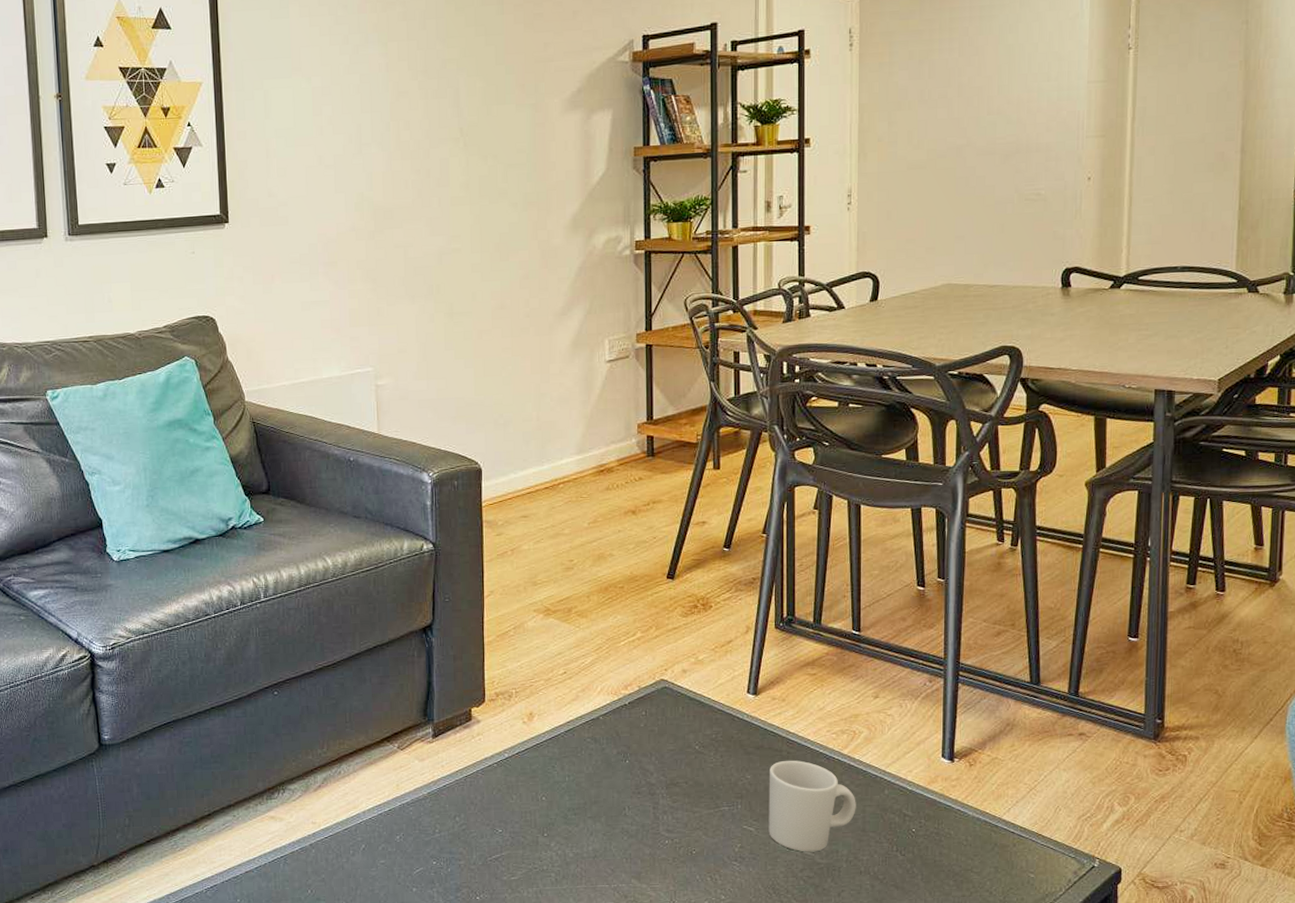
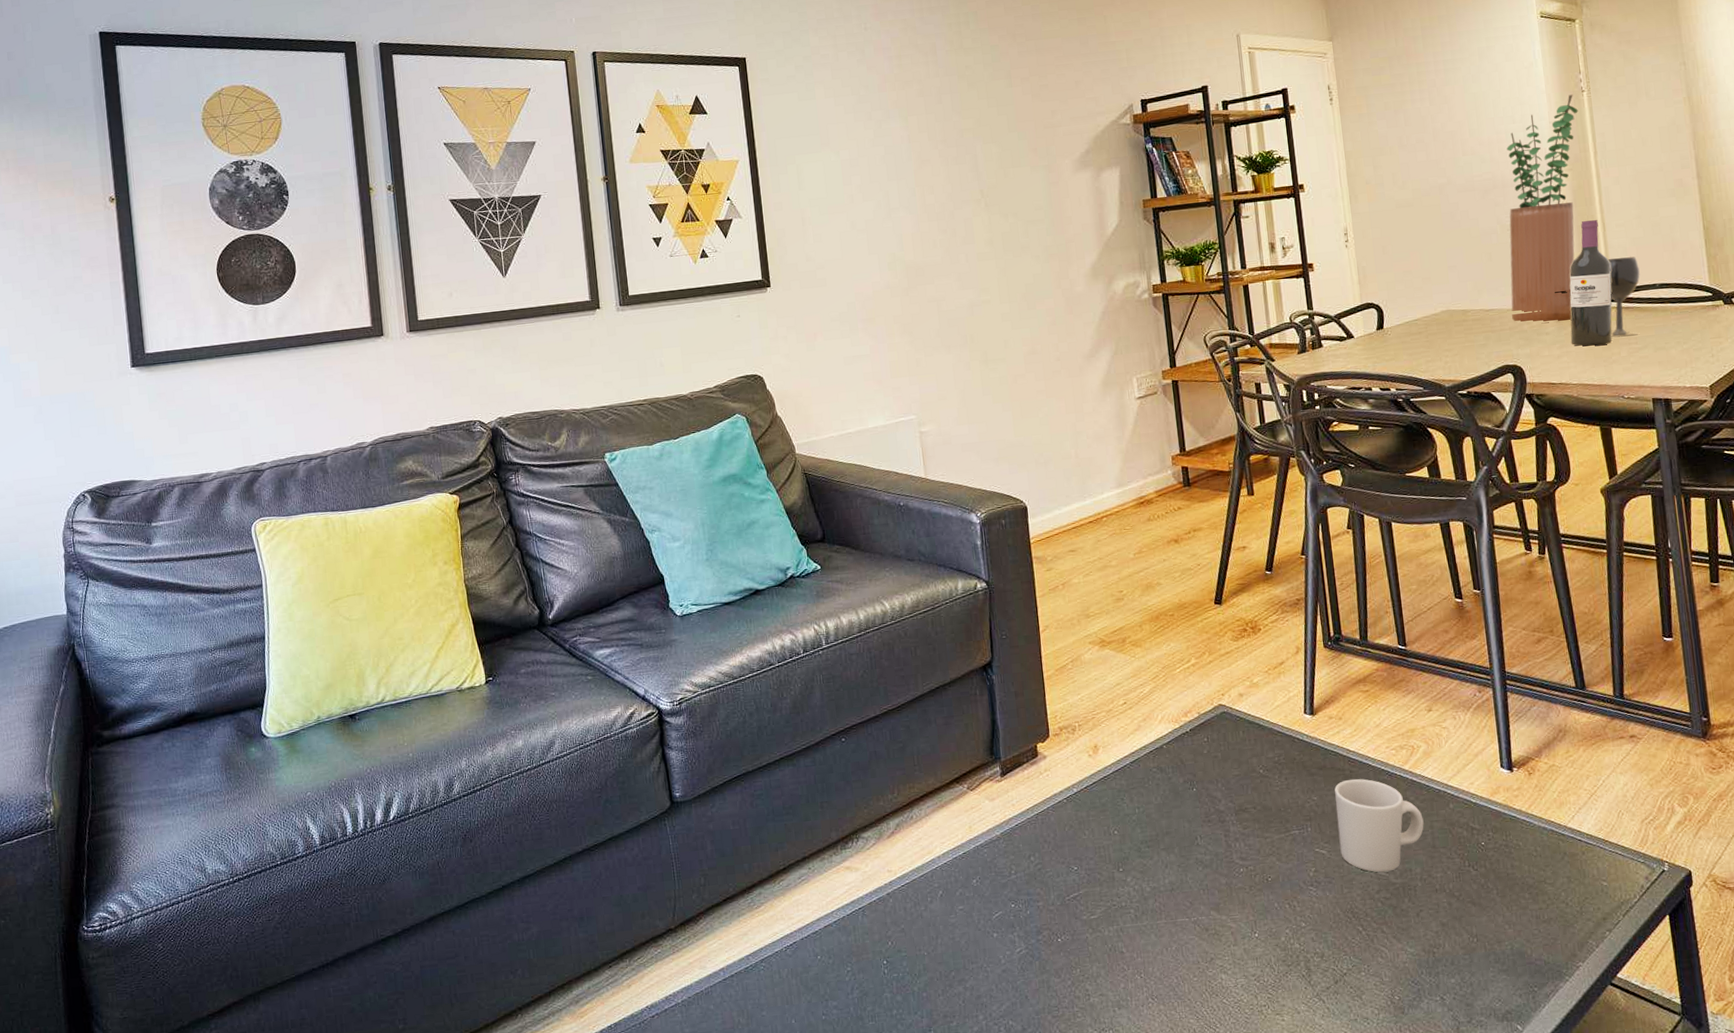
vase: none [1017,51,1121,304] -> present [1507,94,1578,324]
wine bottle: none [1076,193,1132,330] -> present [1569,220,1613,346]
wine glass: none [1120,235,1162,323] -> present [1608,256,1640,338]

